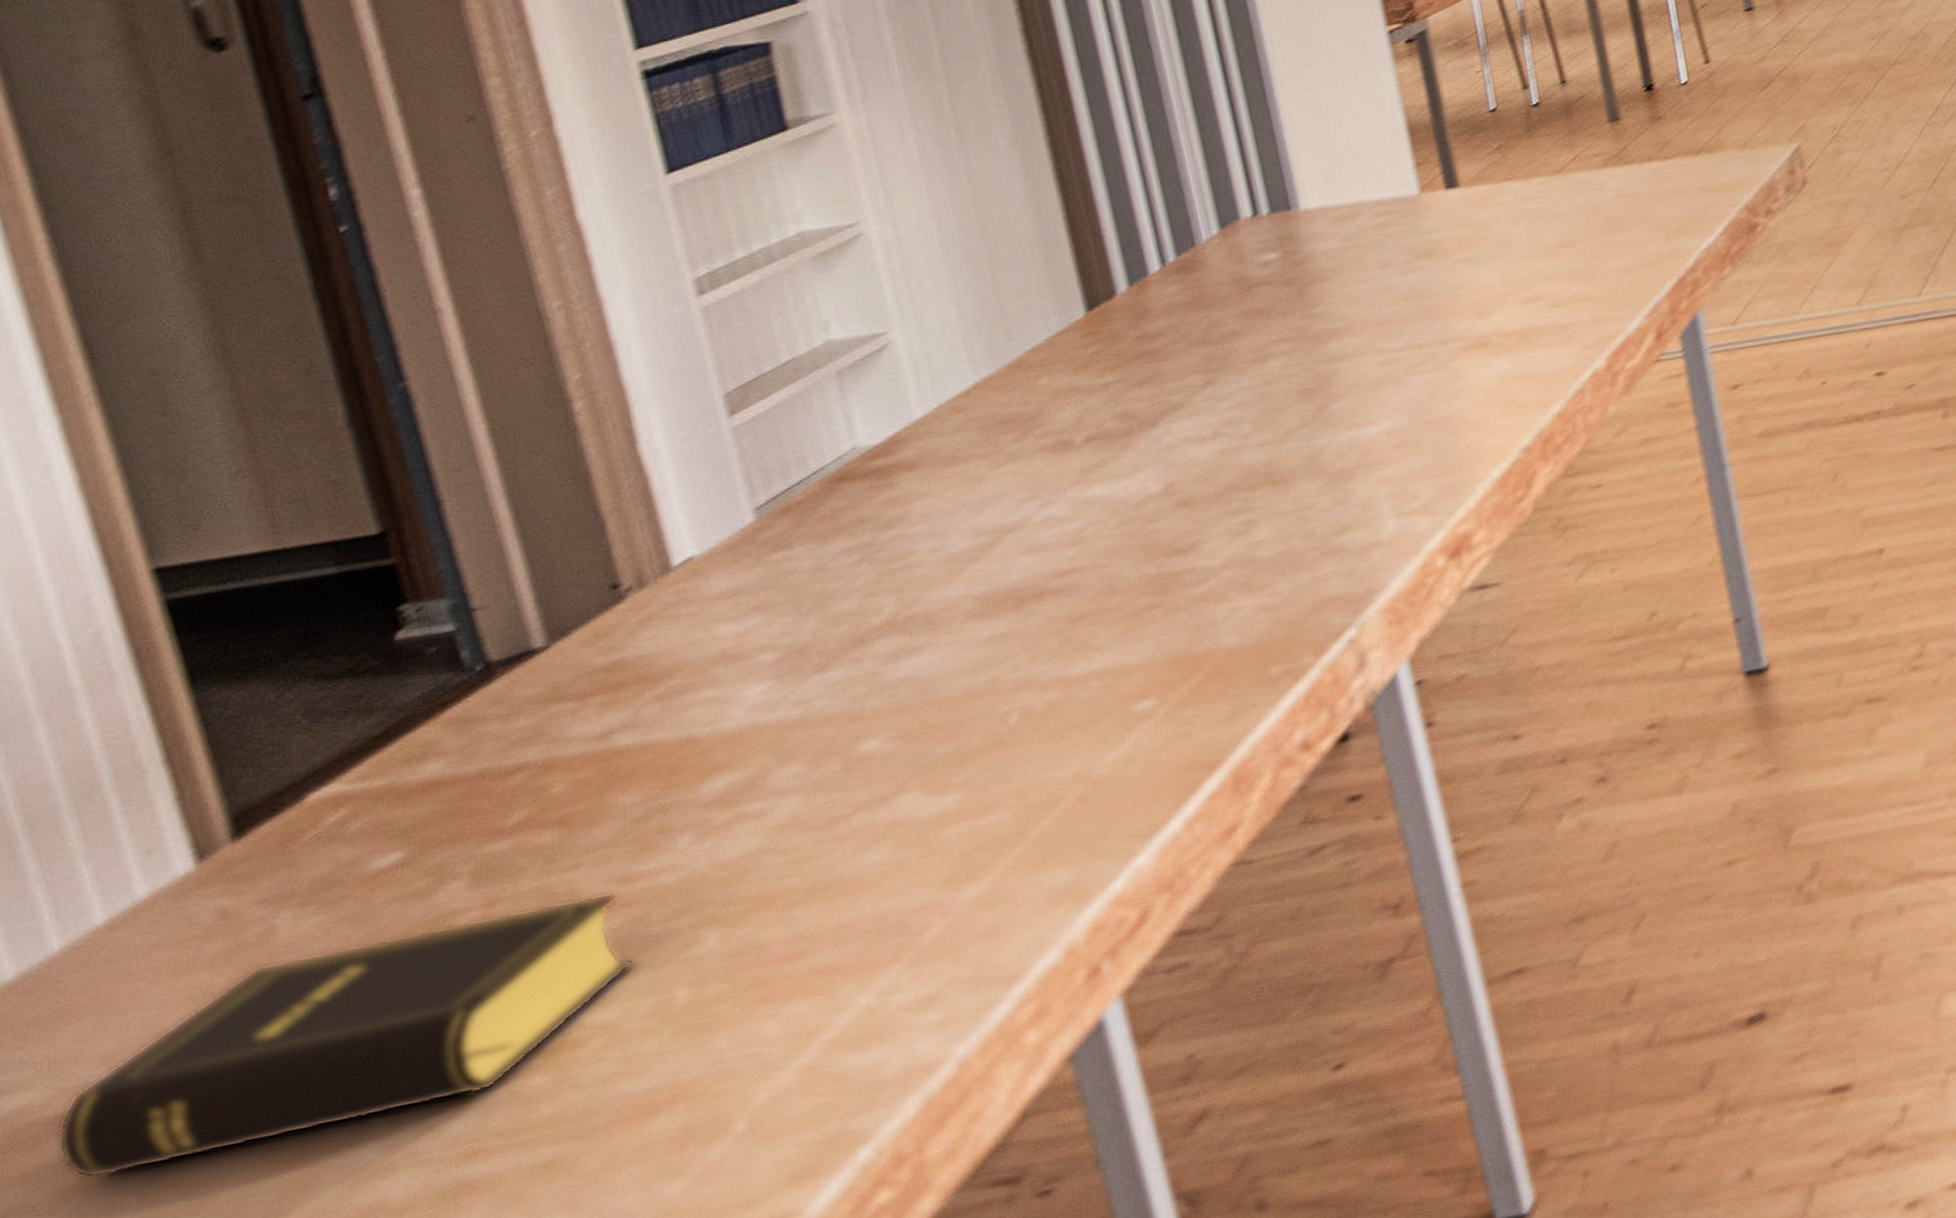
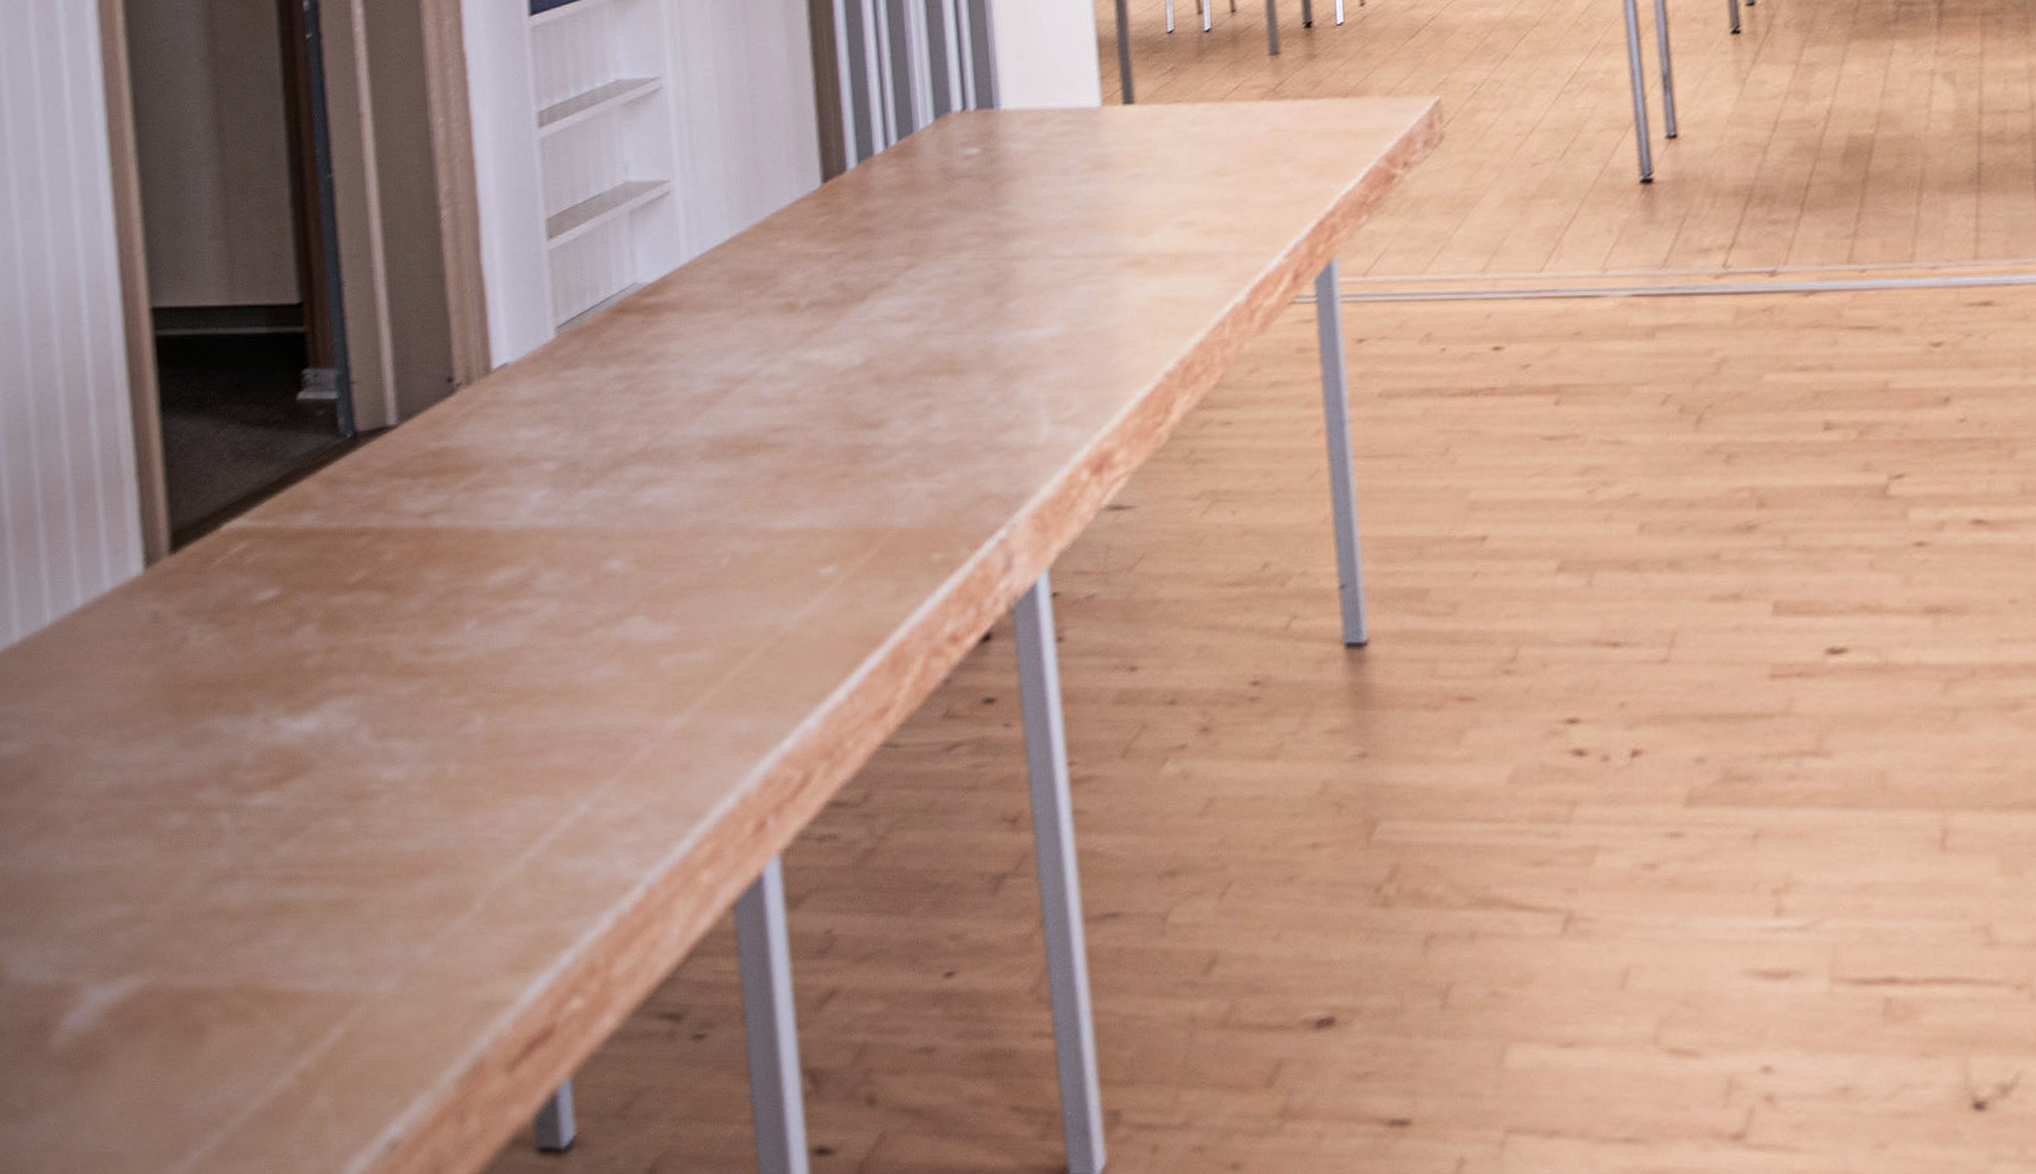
book: present [56,891,634,1180] -> none [25,659,422,832]

